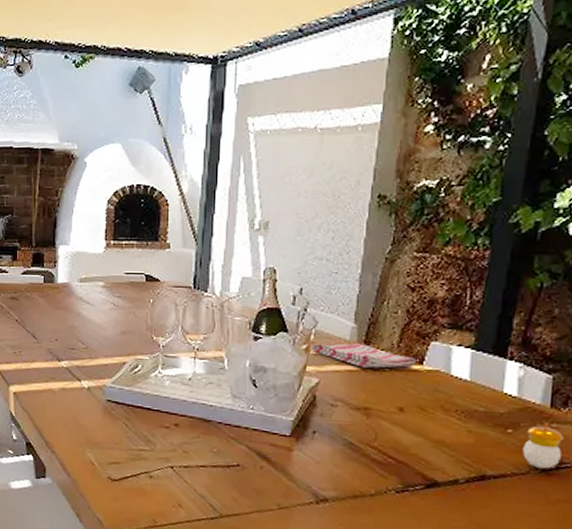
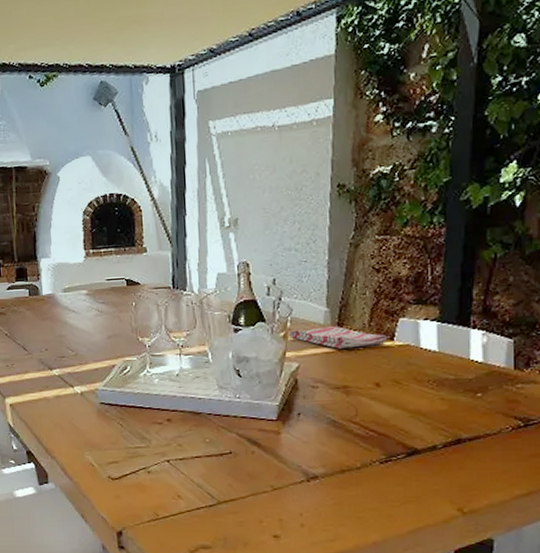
candle: present [522,423,564,469] -> none [492,384,529,427]

